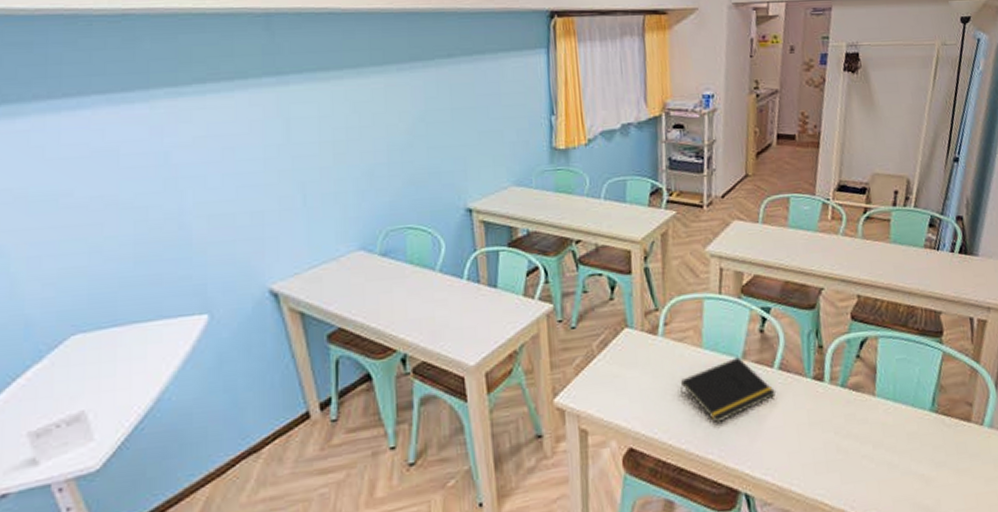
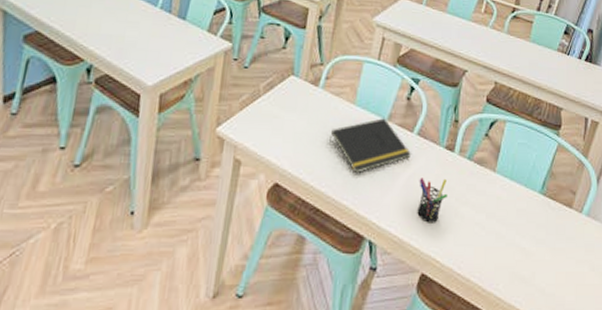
pen holder: none [789,412,826,465] -> present [417,178,449,223]

